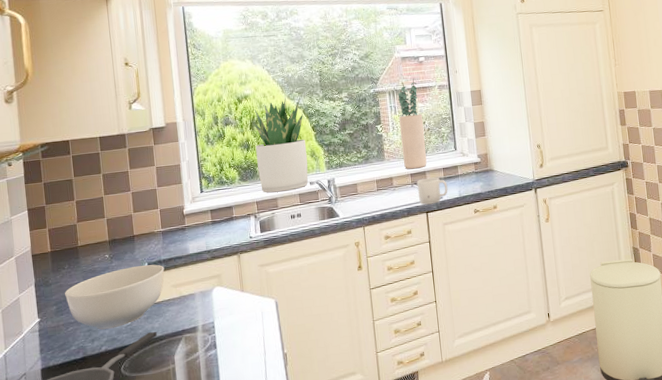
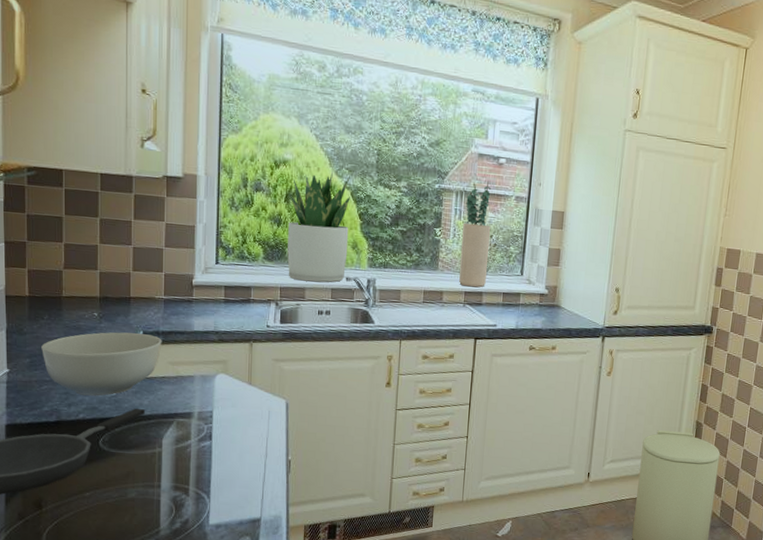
mug: present [416,177,448,205] -> none [469,300,505,331]

